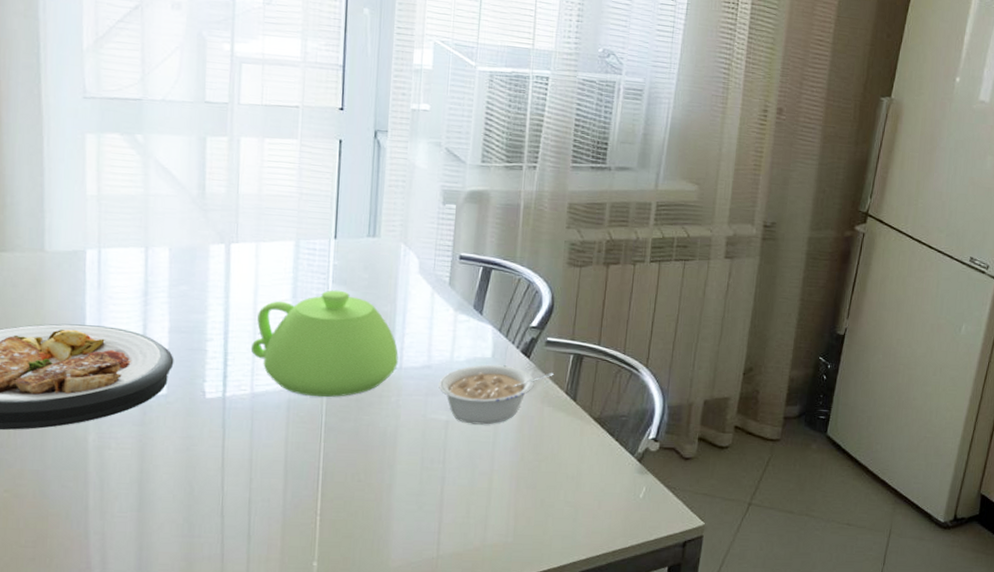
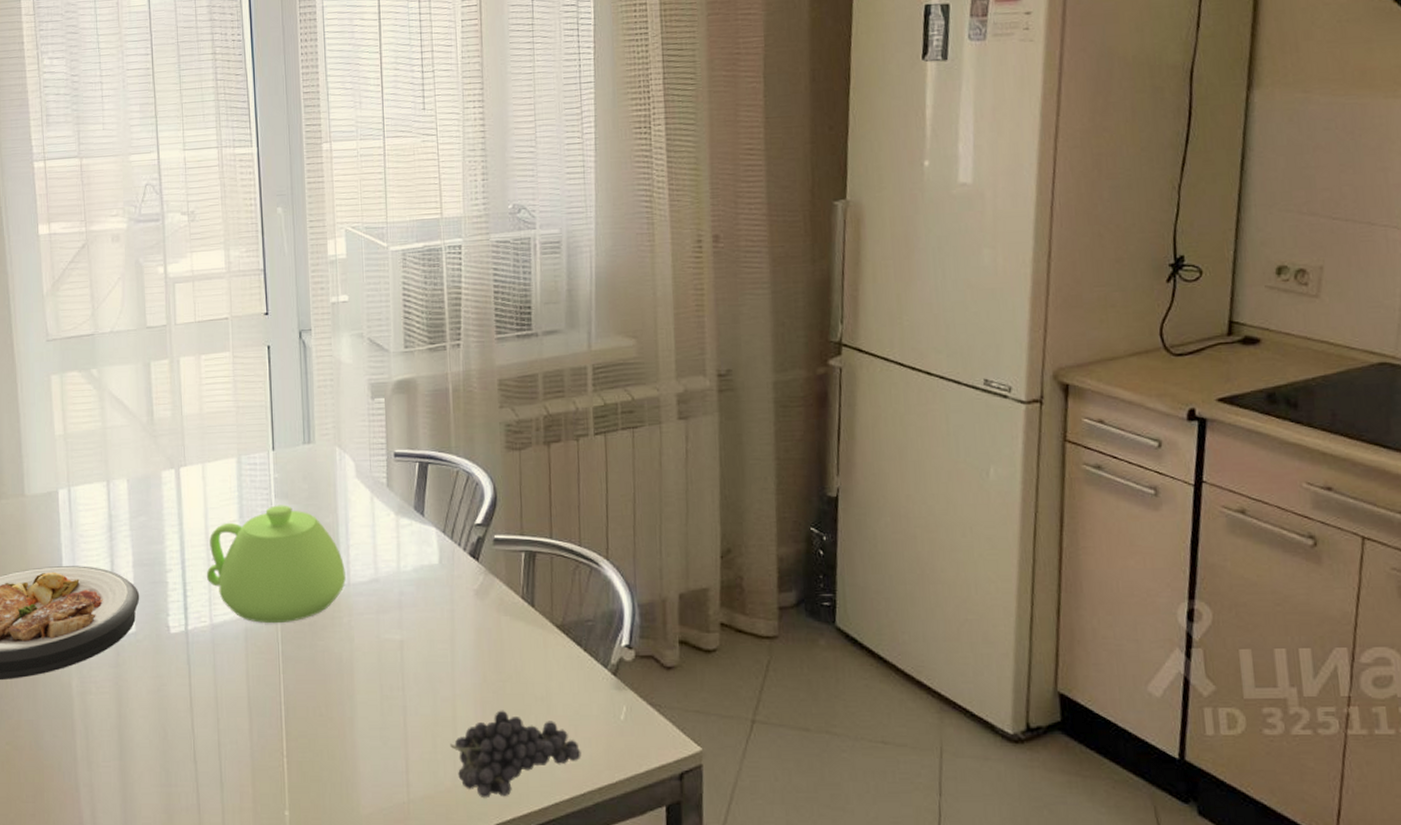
legume: present [439,364,553,425] -> none [389,571,506,642]
fruit: none [483,485,602,557] -> present [450,710,581,799]

